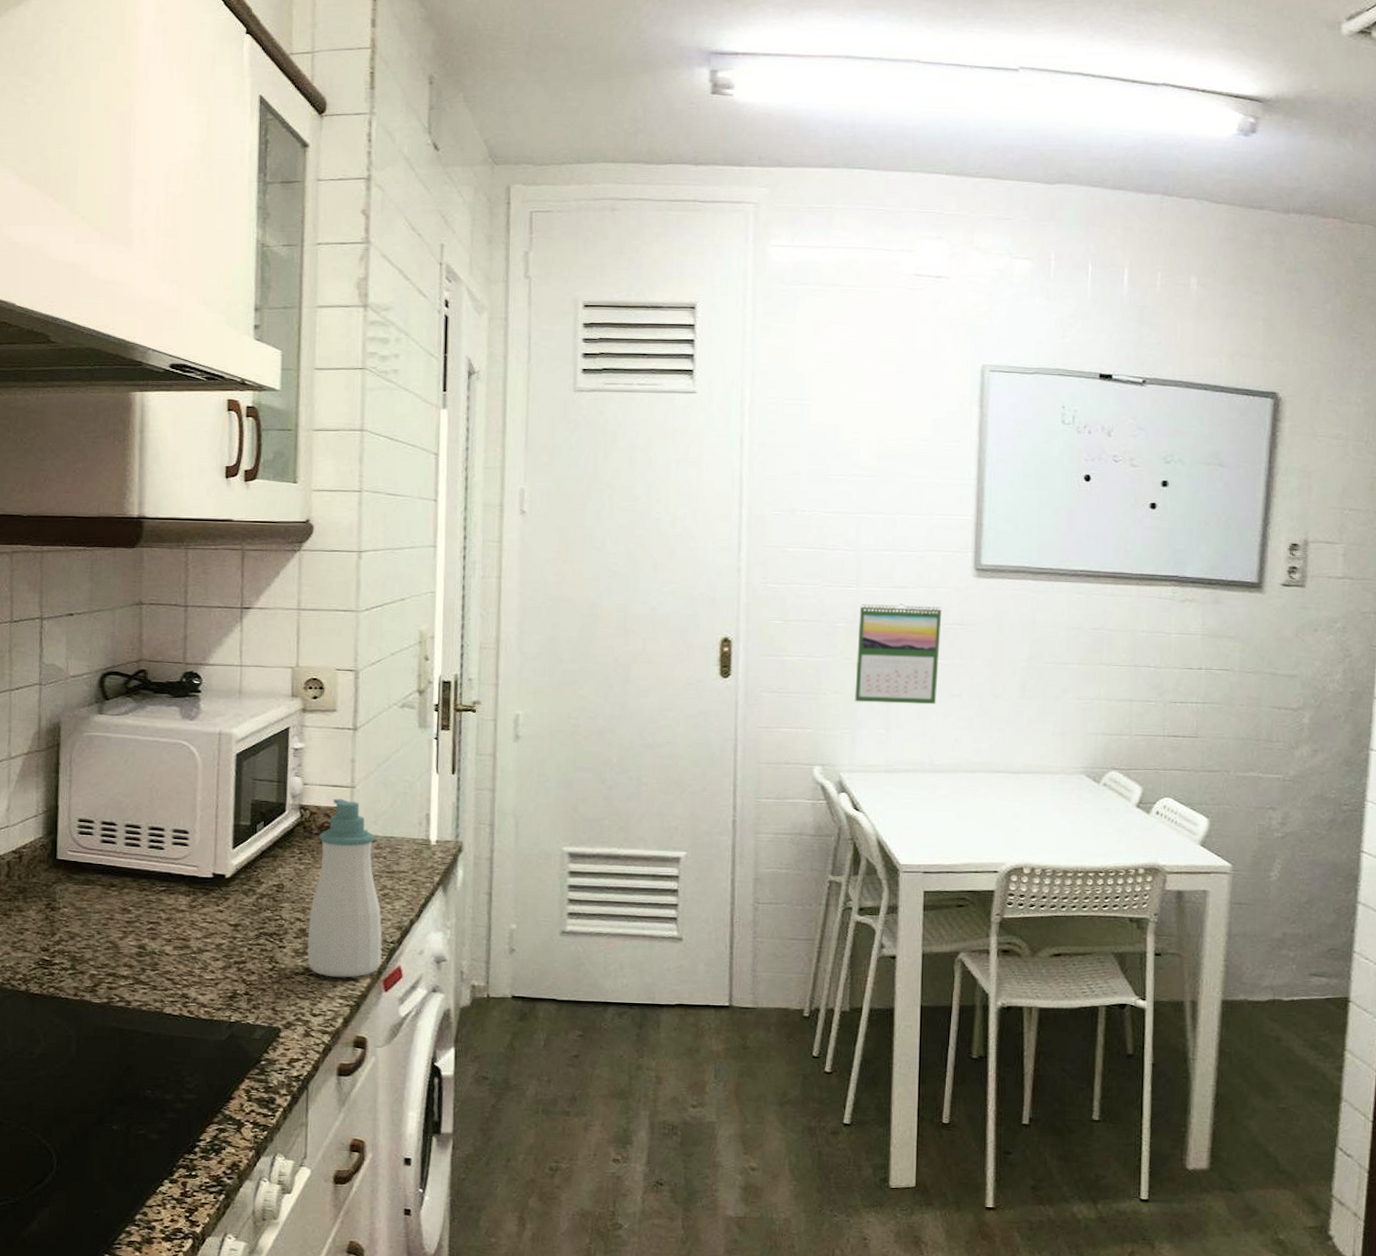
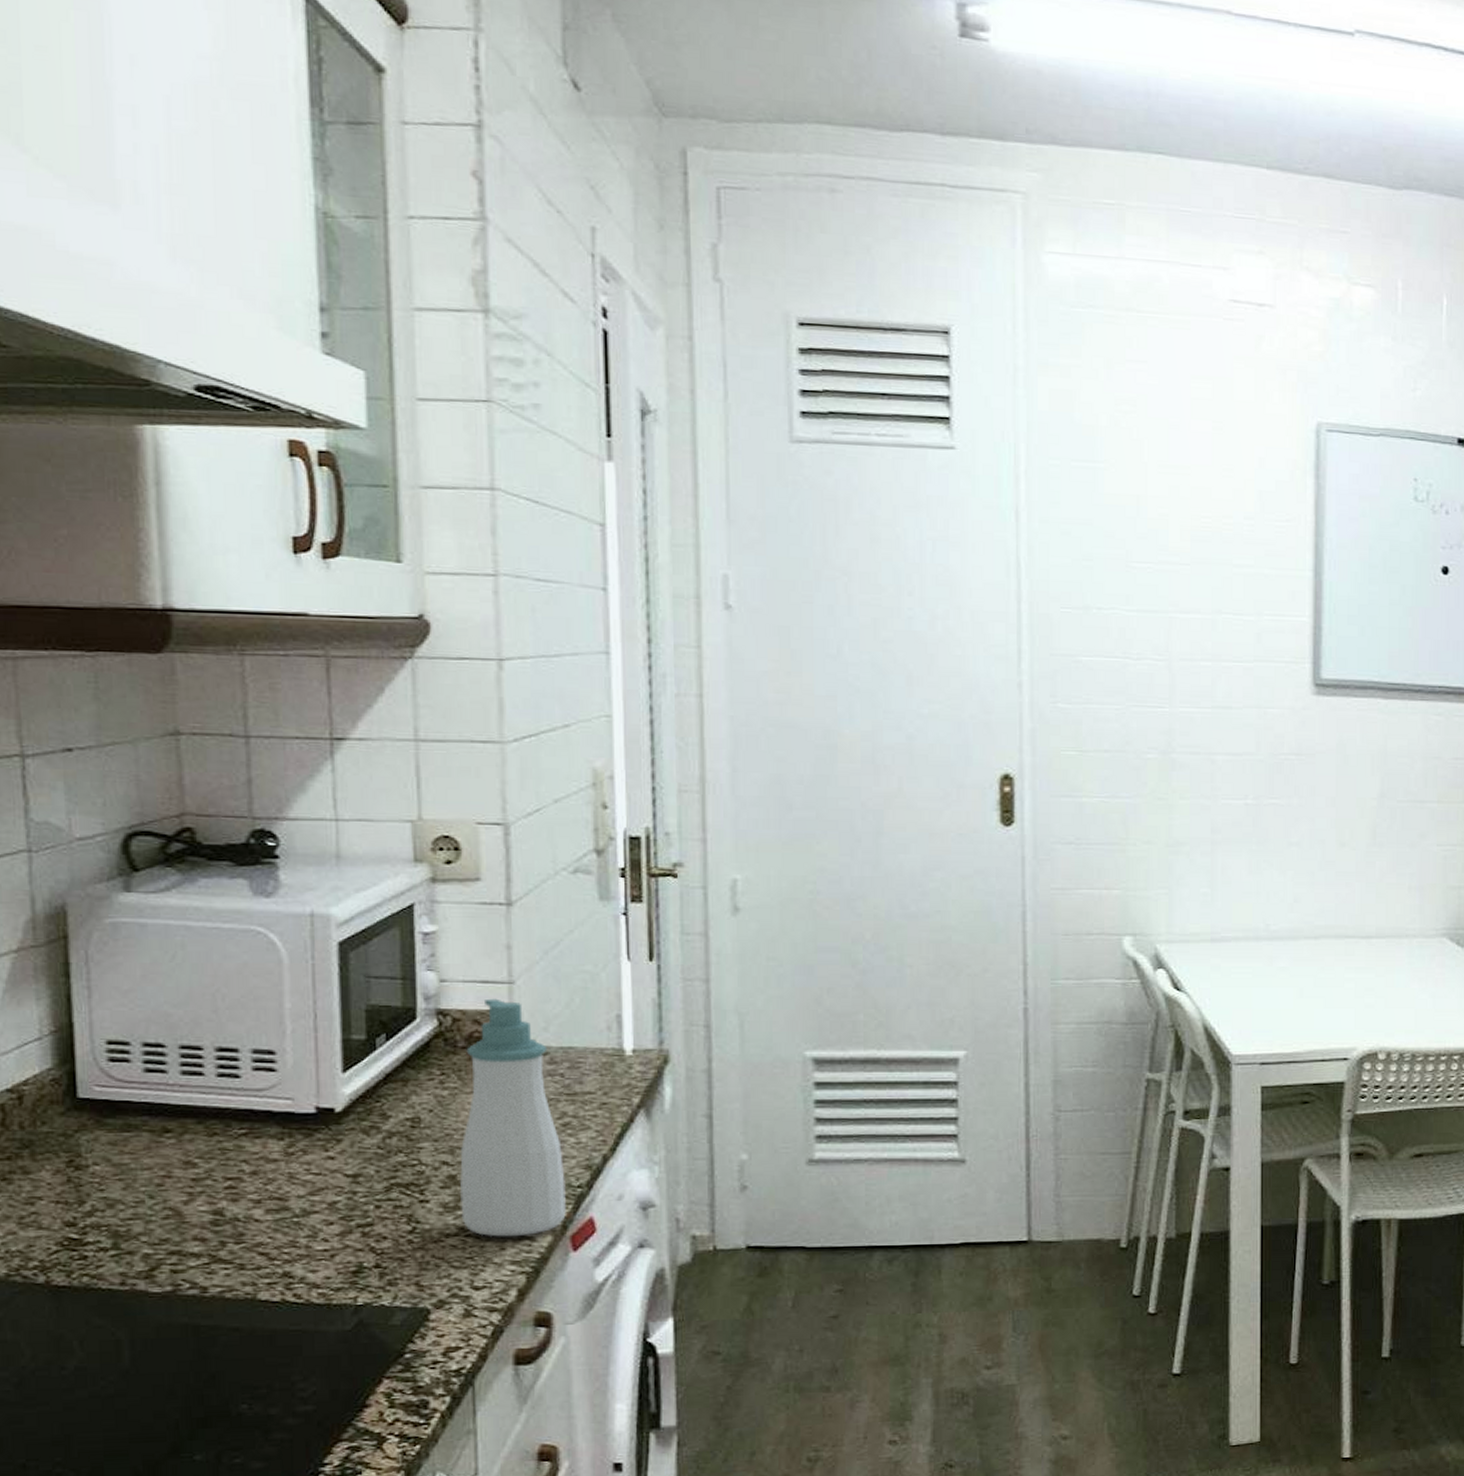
calendar: present [855,603,942,705] -> none [1171,728,1275,856]

